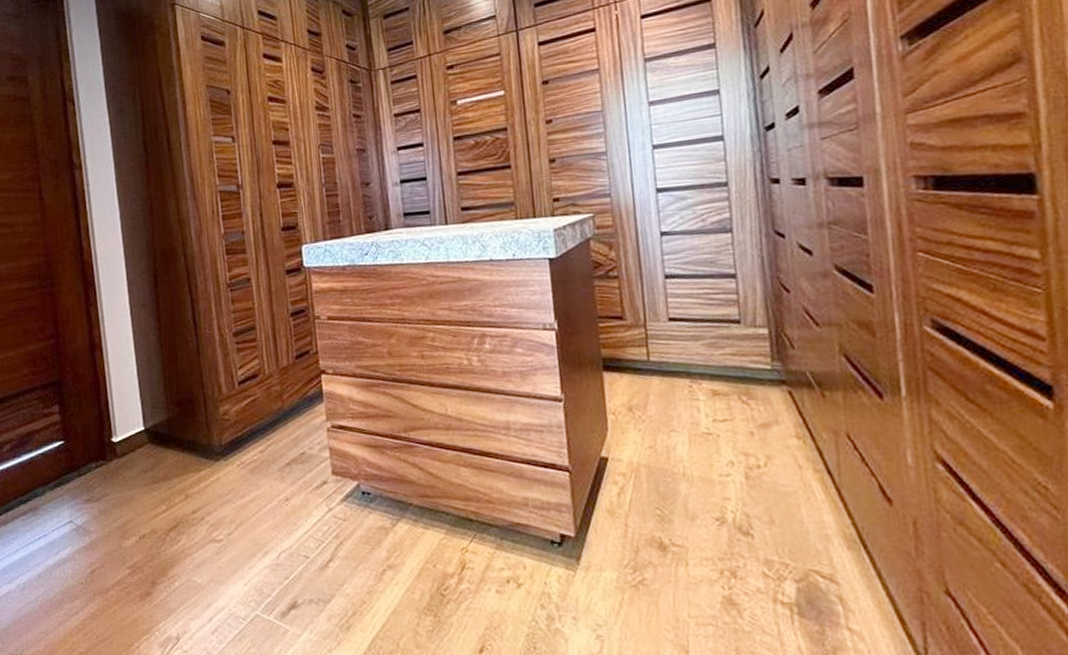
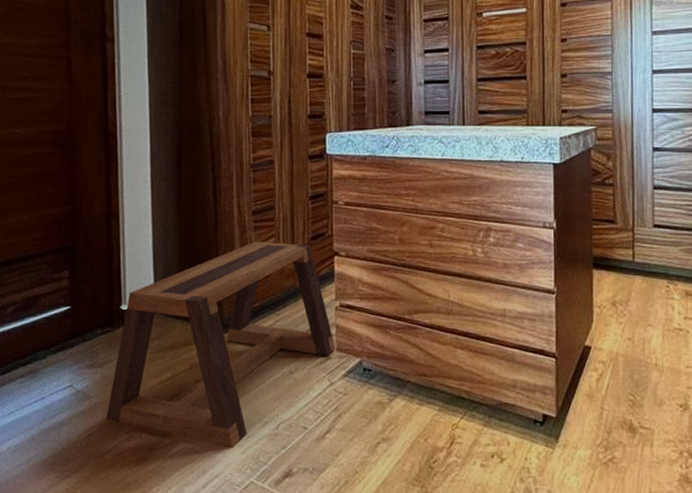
stool: none [108,363,331,580] -> present [107,241,336,448]

